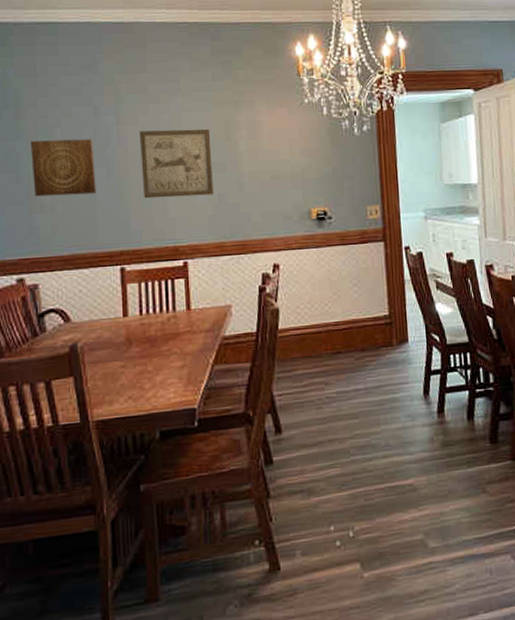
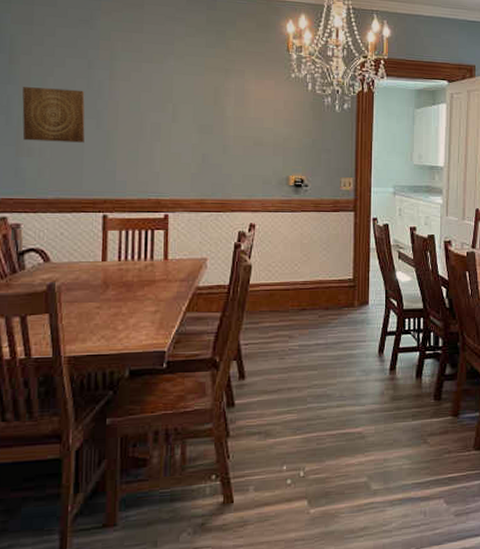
wall art: present [139,129,213,199] -> none [130,88,200,155]

